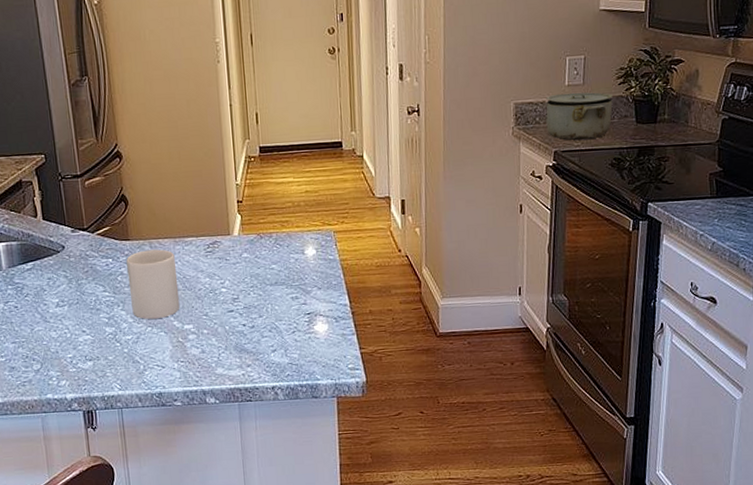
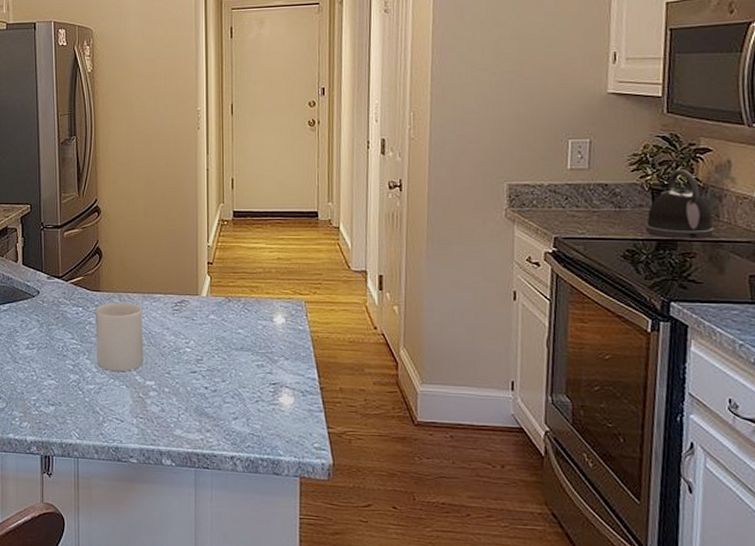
cooking pot: present [546,92,613,140] -> none [544,177,625,228]
kettle: none [629,80,684,145] -> present [645,169,714,239]

